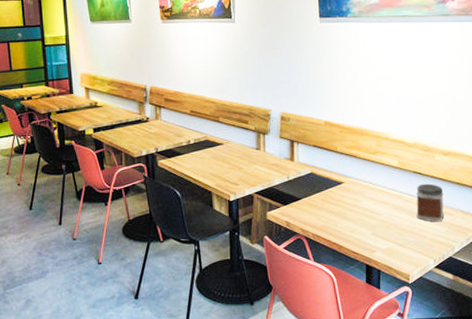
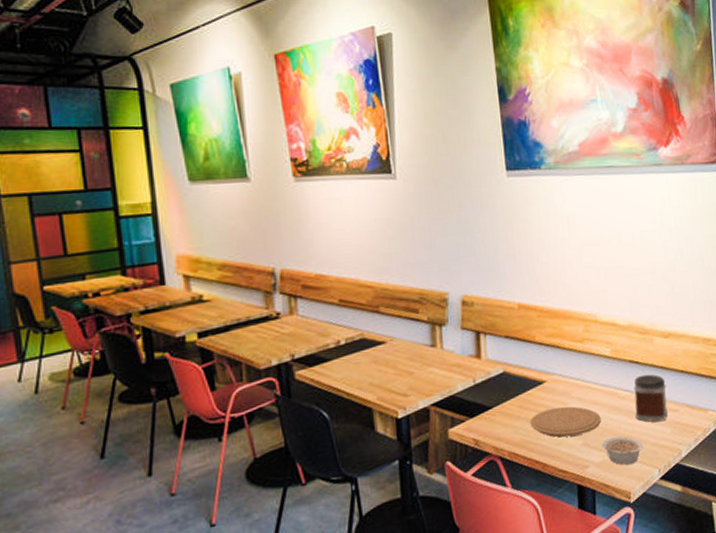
plate: none [330,203,388,227] -> present [530,406,602,437]
legume: none [387,231,422,253] -> present [601,436,643,465]

